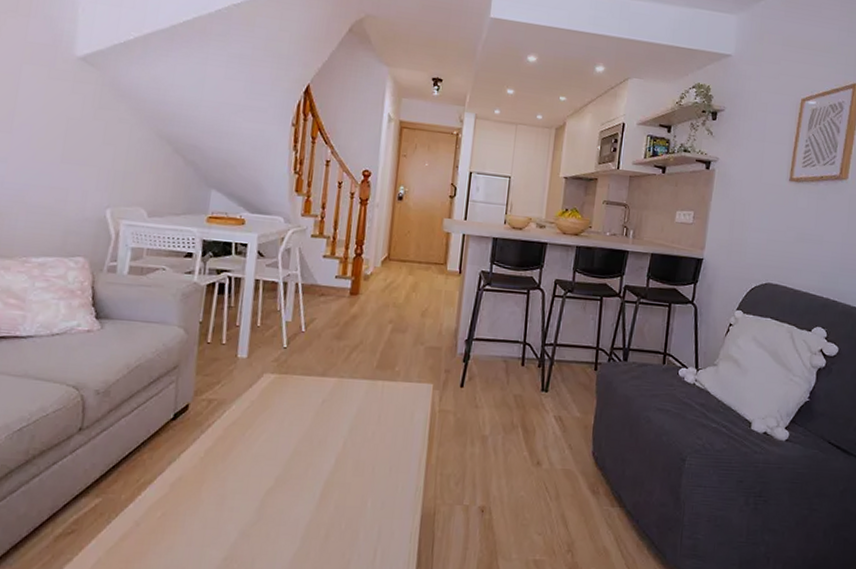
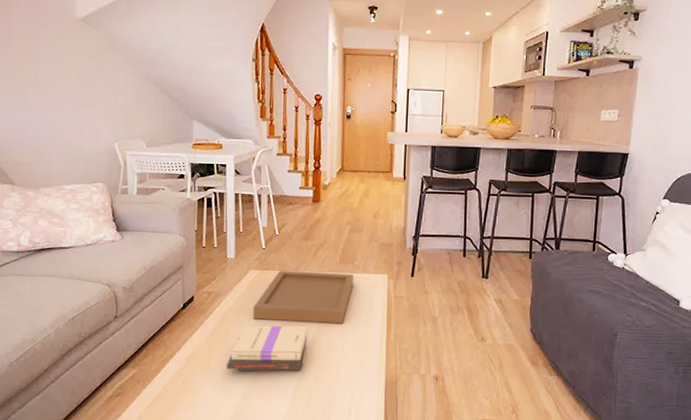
books: none [223,442,332,502] -> present [227,325,308,372]
tray: none [263,375,393,443] -> present [253,270,354,324]

